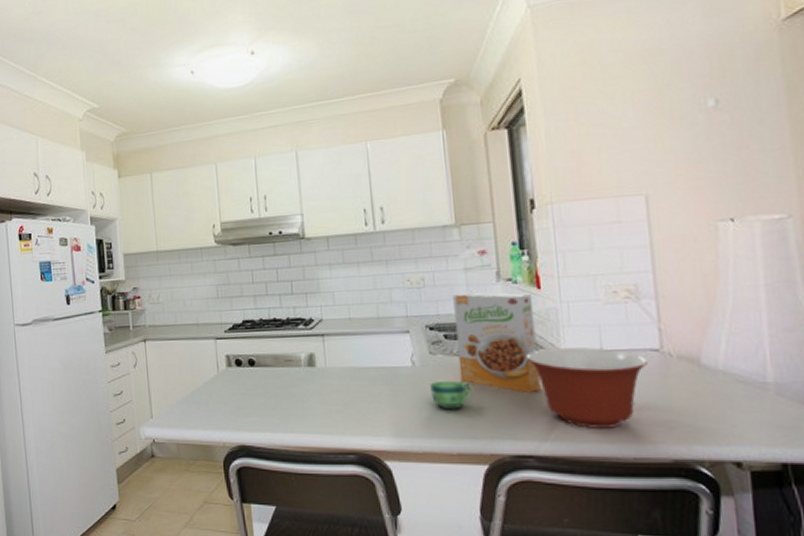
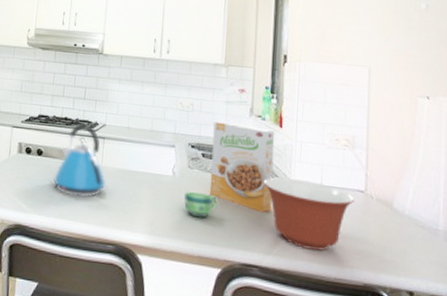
kettle: none [272,322,334,406] -> present [53,123,105,198]

